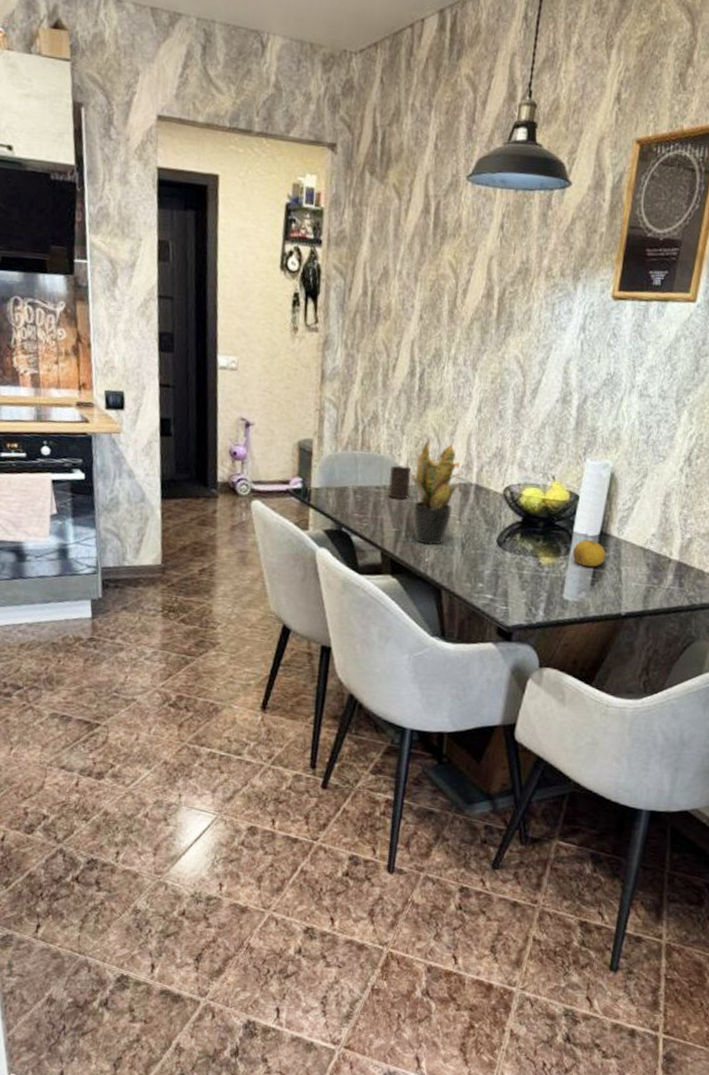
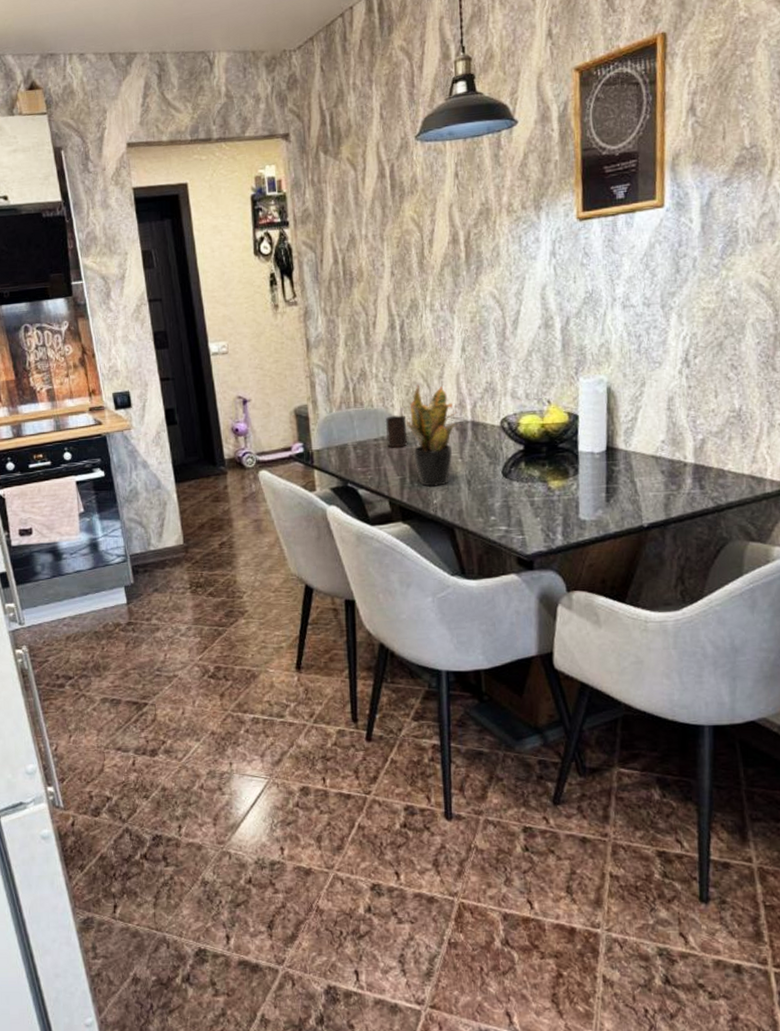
fruit: present [572,540,606,567] -> none [581,457,617,483]

